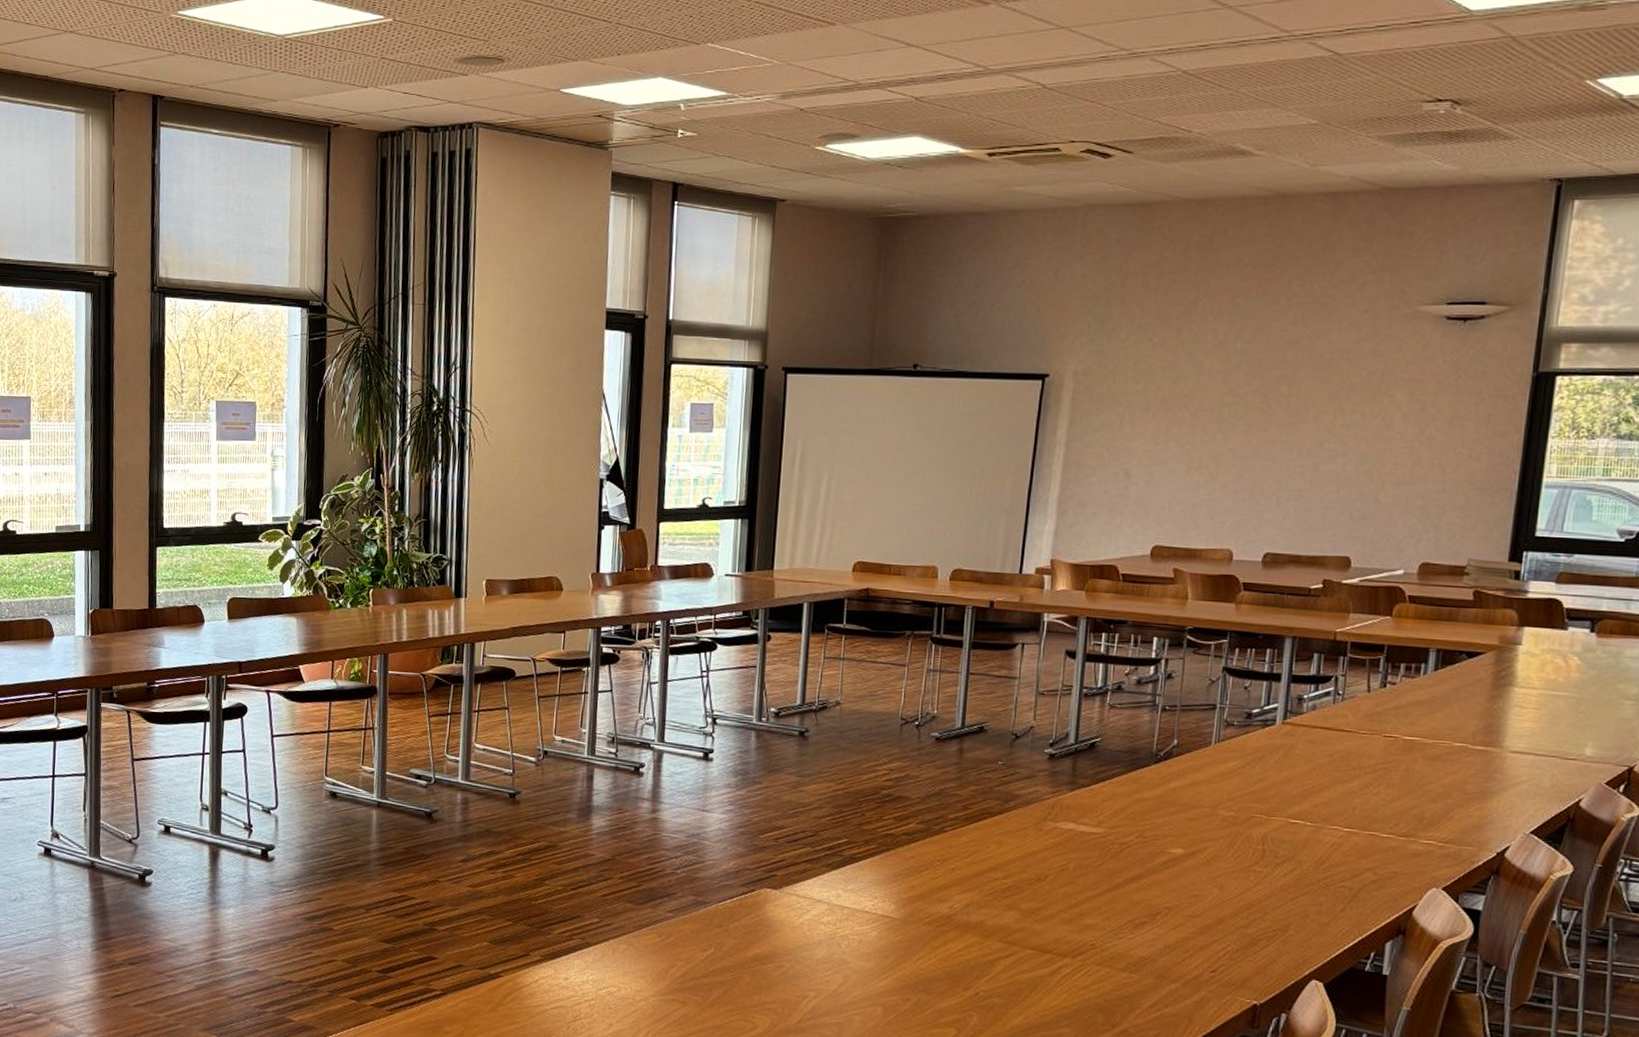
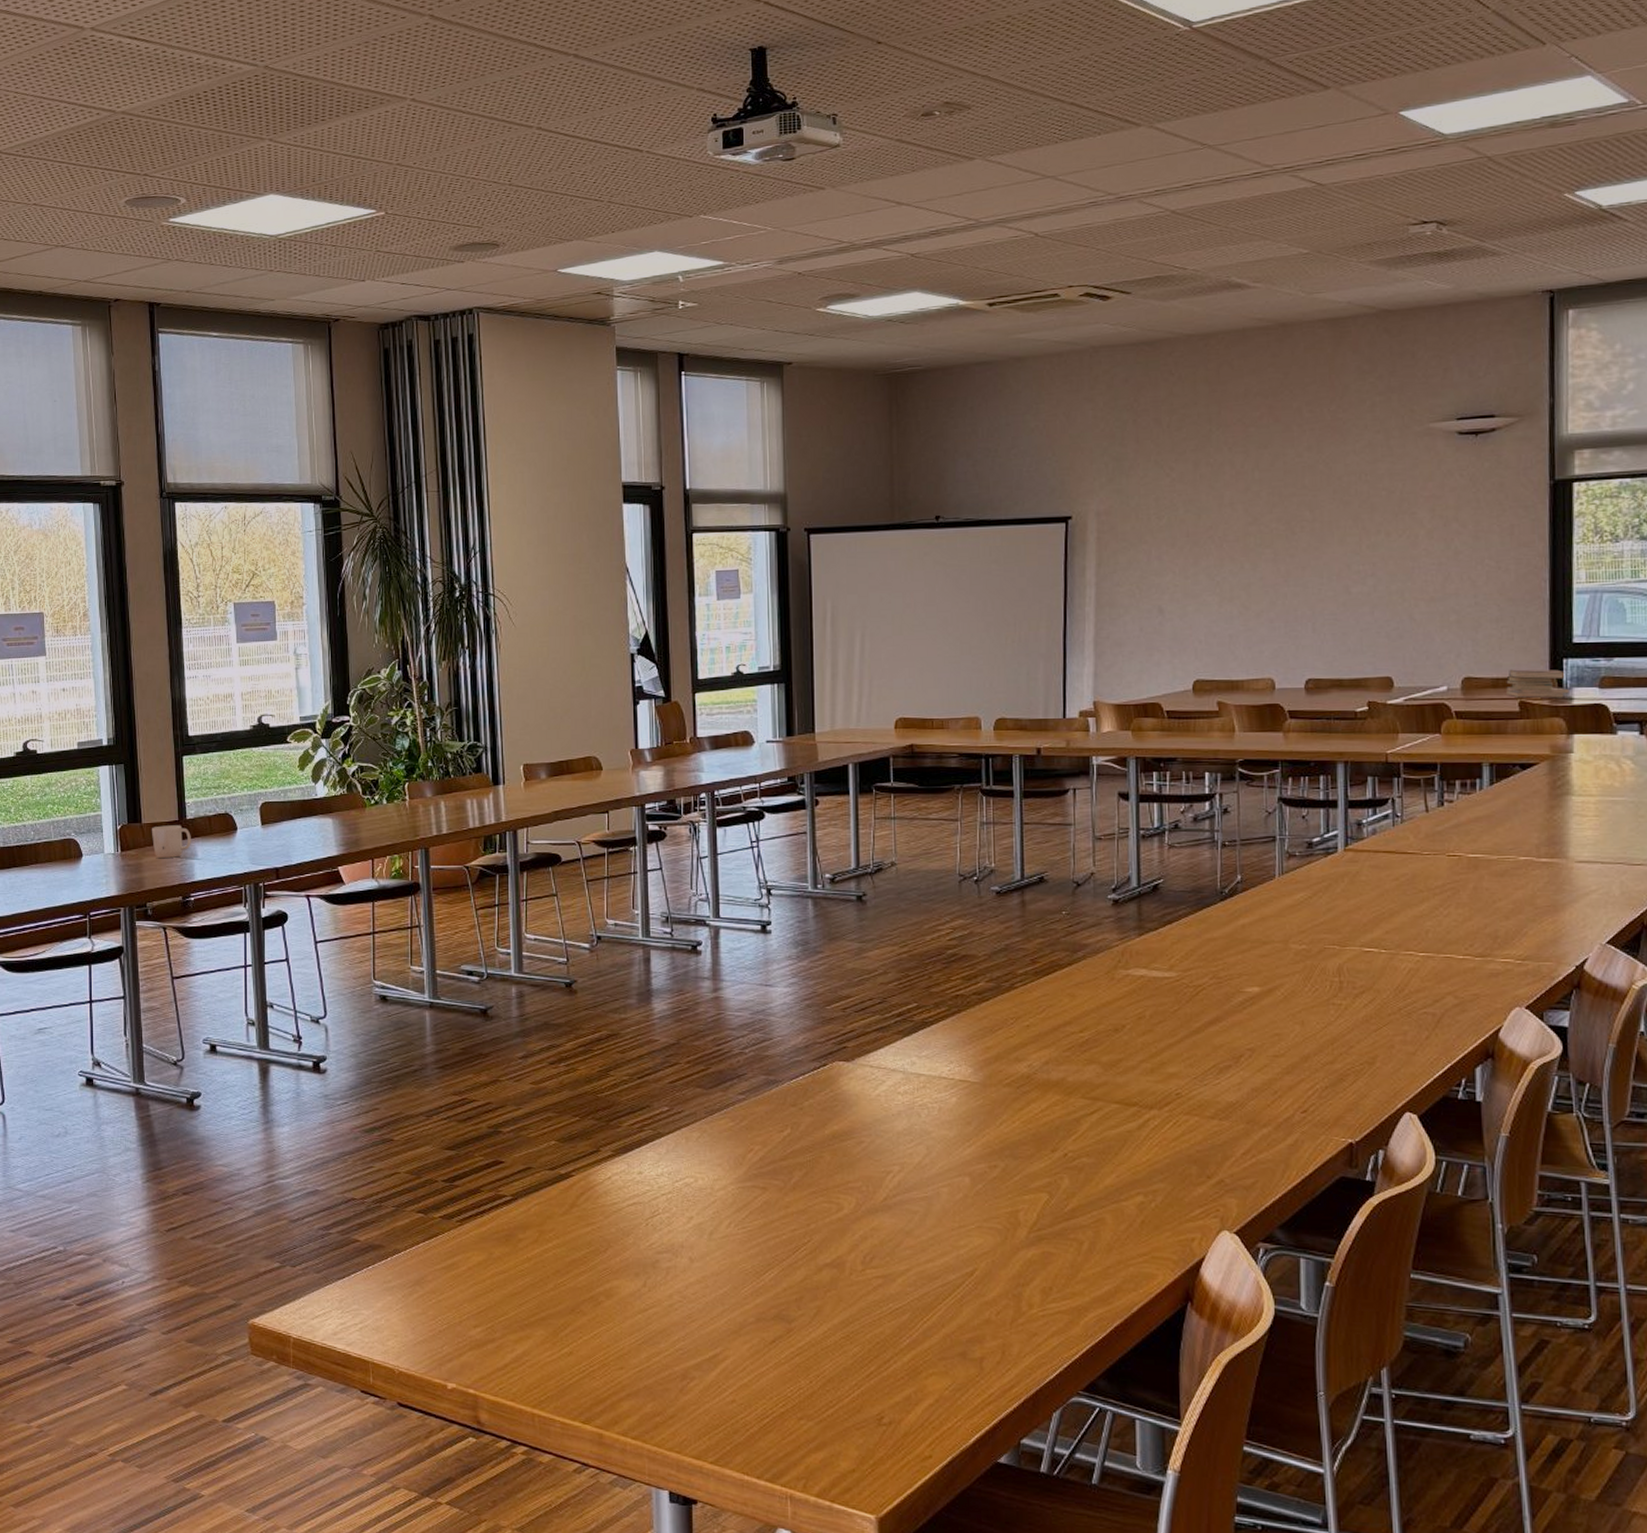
mug: none [121,612,160,645] -> present [151,825,191,858]

